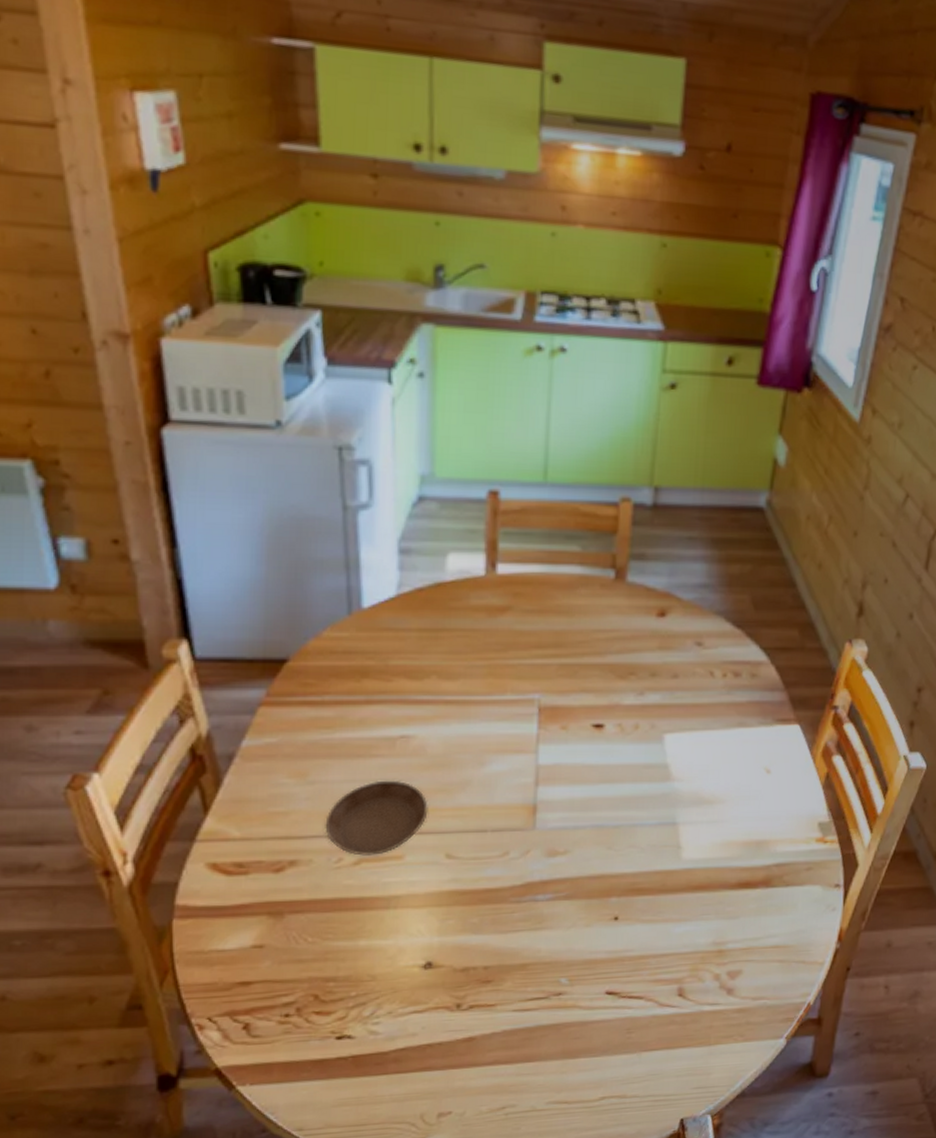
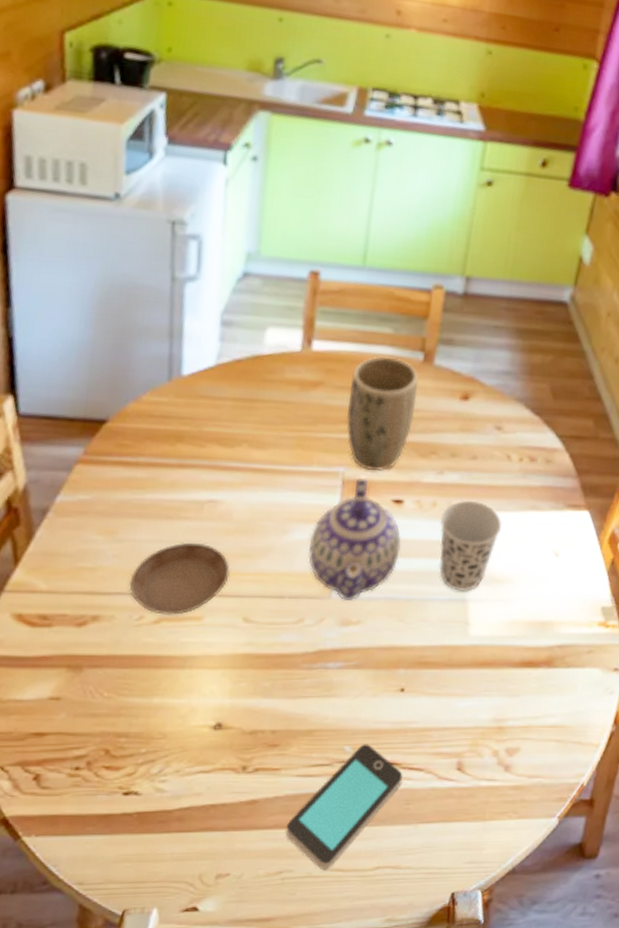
smartphone: none [506,975,623,1104] -> present [285,744,403,871]
teapot: none [508,703,605,832] -> present [308,477,402,602]
plant pot: none [538,576,611,695] -> present [346,356,418,470]
cup: none [643,720,709,815] -> present [439,500,503,591]

